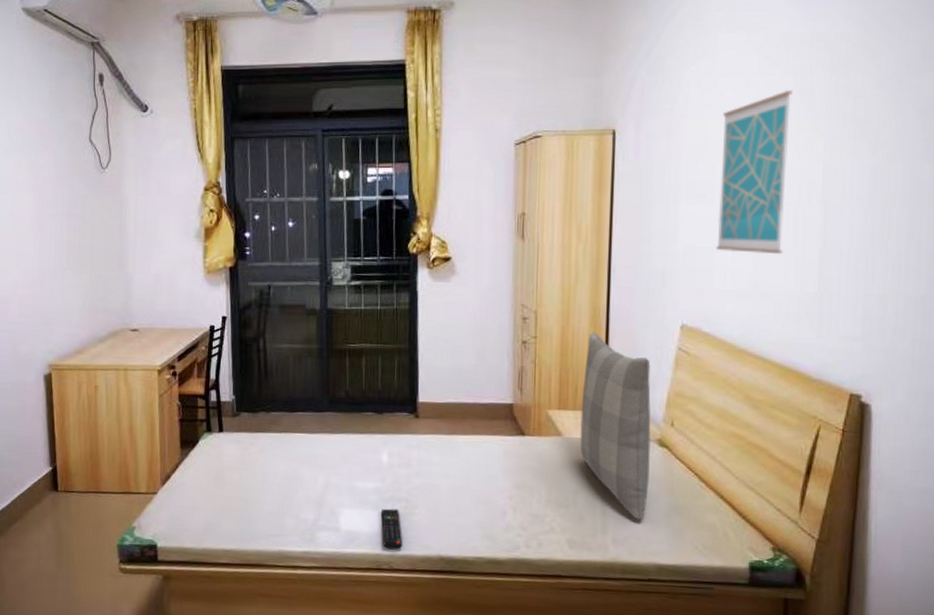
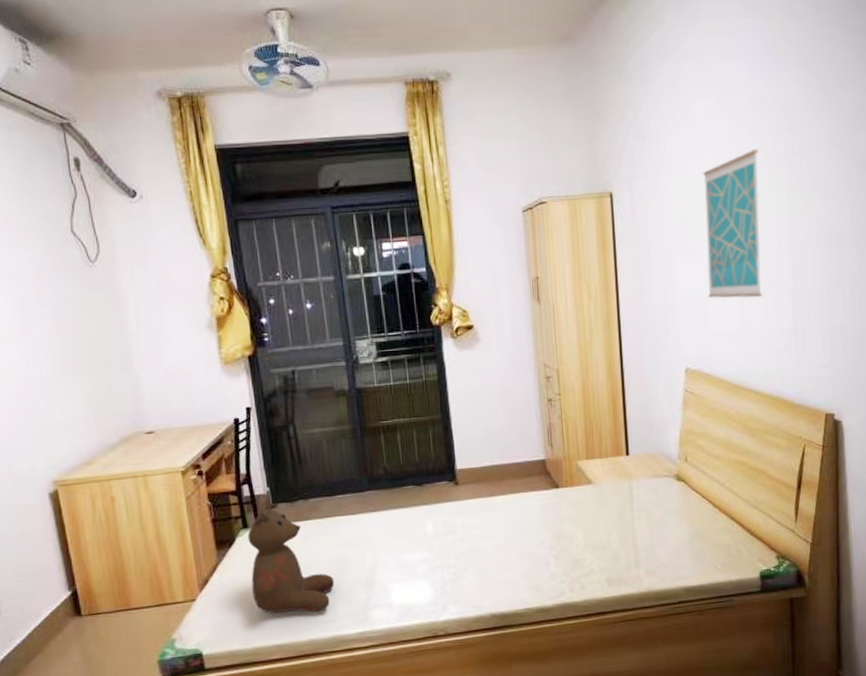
teddy bear: none [208,404,286,525] -> present [247,496,335,613]
remote control: present [381,508,403,550] -> none [432,575,456,616]
pillow: present [580,332,651,520] -> none [606,384,672,551]

